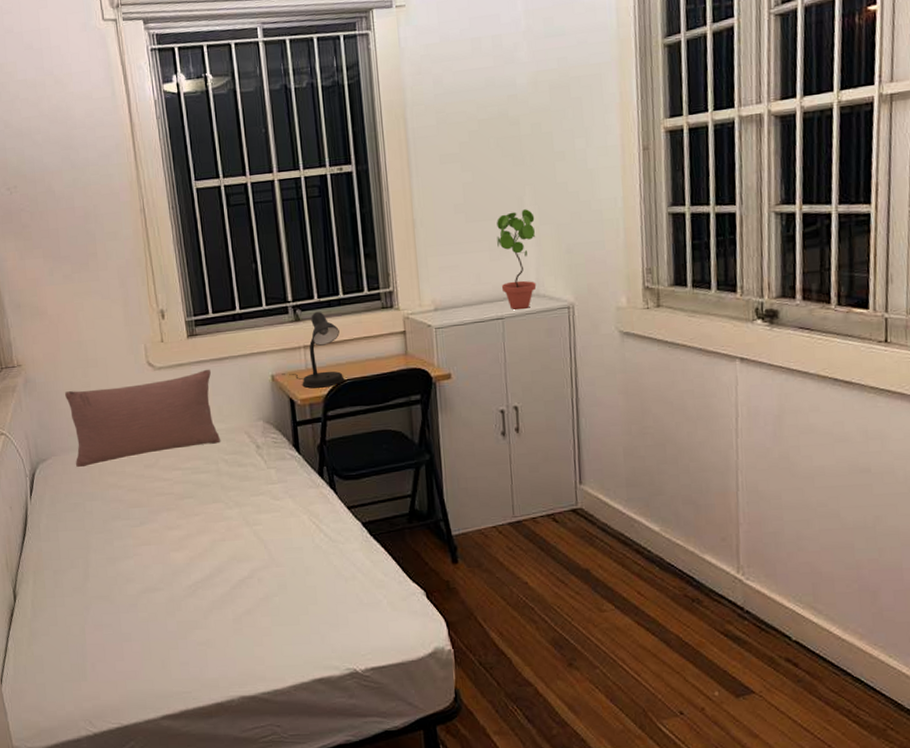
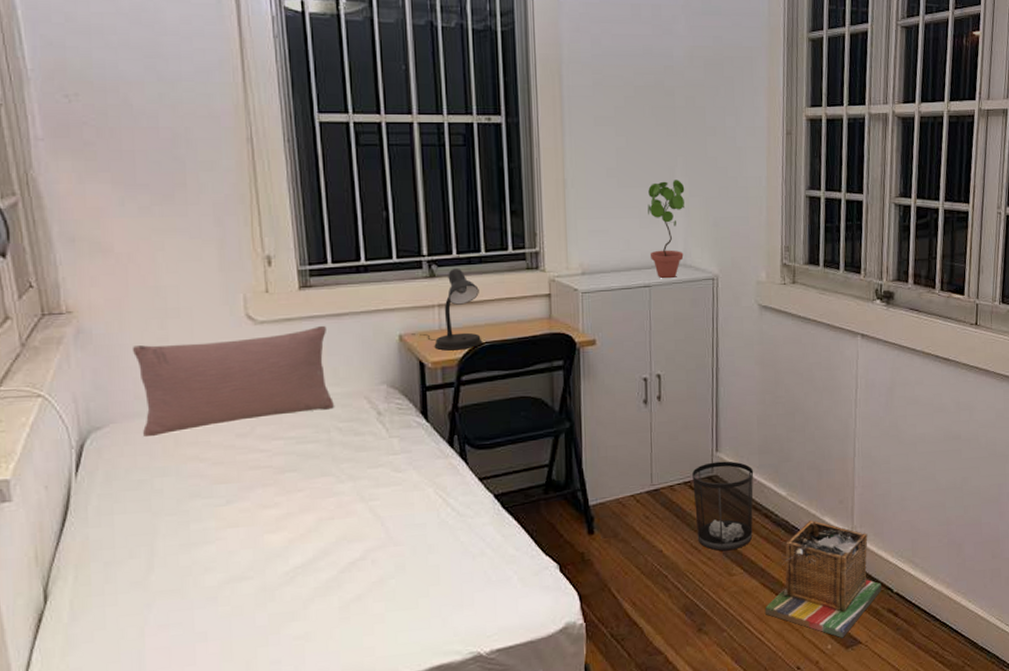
waste bin: none [554,494,624,586] -> present [691,461,754,551]
laundry basket: none [641,558,777,686] -> present [765,520,881,638]

